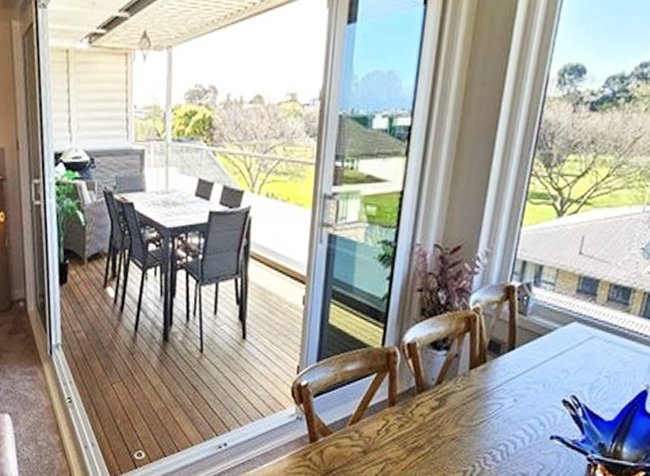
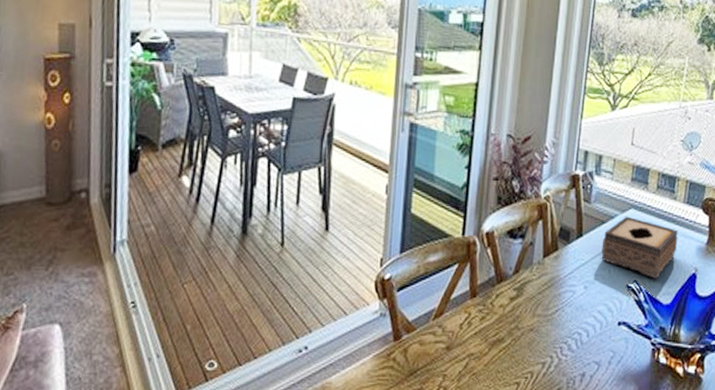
tissue box: none [535,329,630,395] -> present [601,216,678,279]

